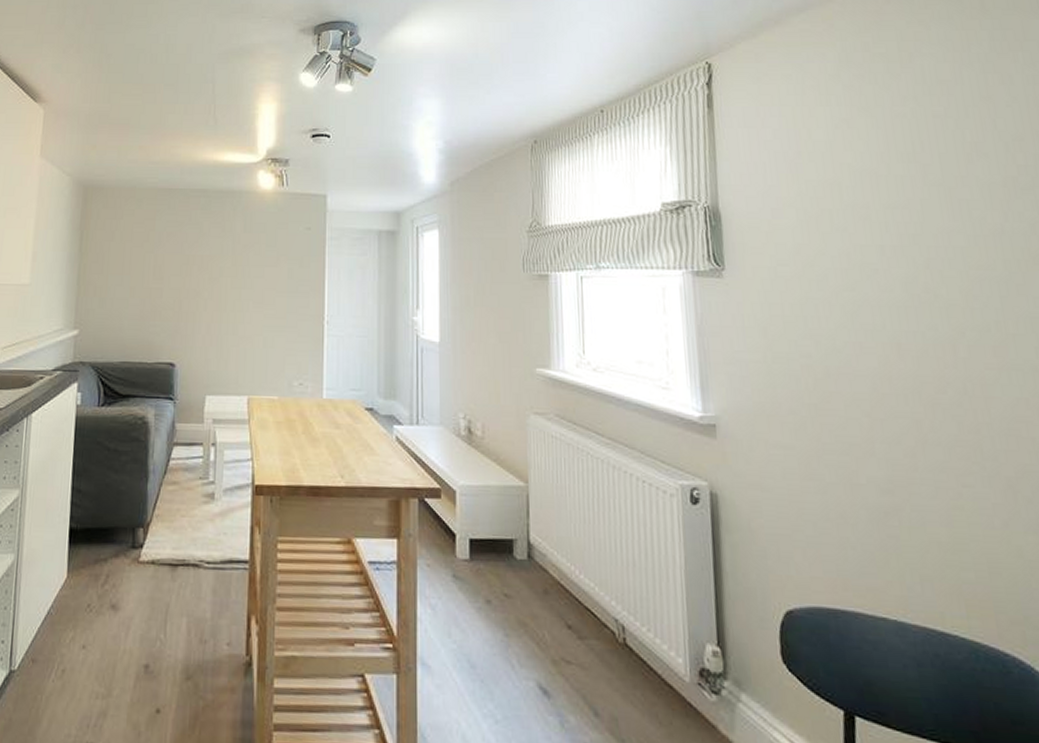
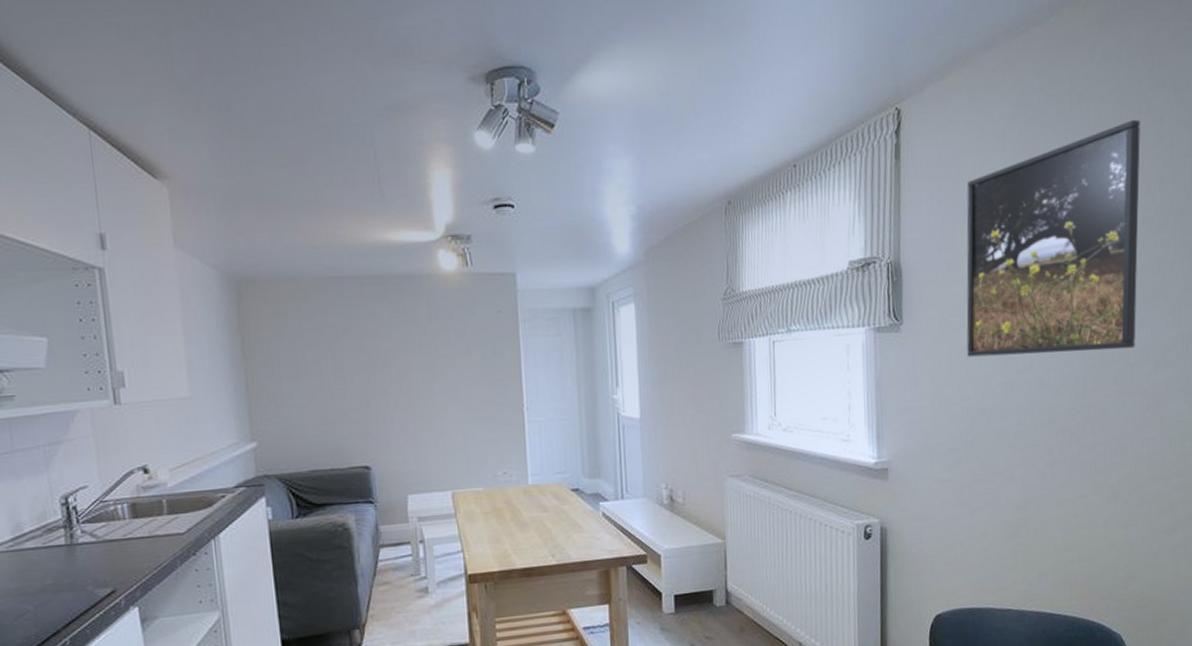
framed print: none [788,80,1016,318] -> present [966,120,1140,357]

